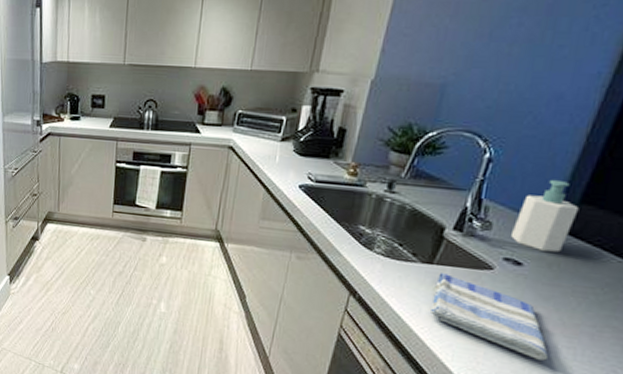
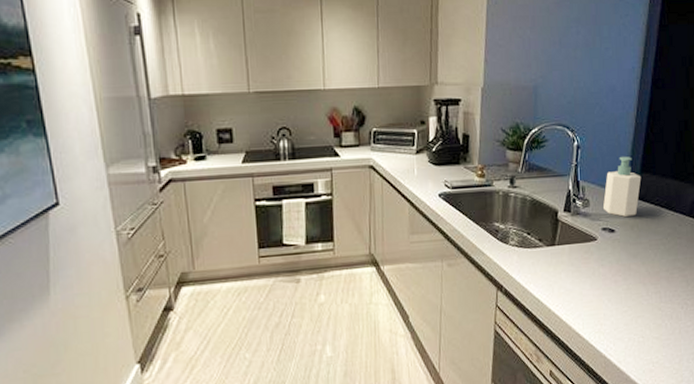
dish towel: present [429,273,548,361] -> none [560,251,644,309]

